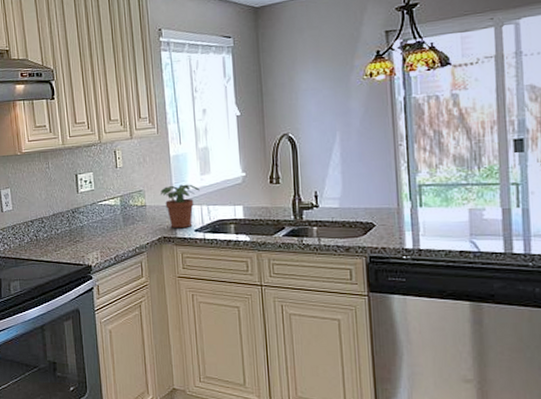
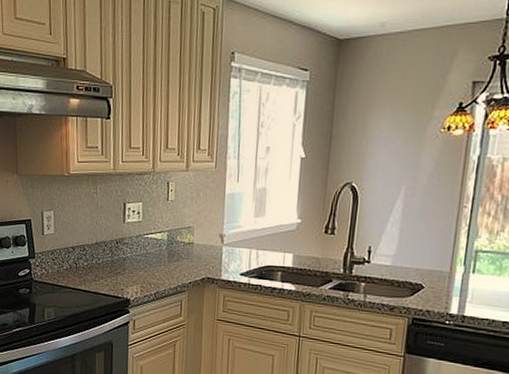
potted plant: present [161,184,200,229] -> none [210,224,251,271]

